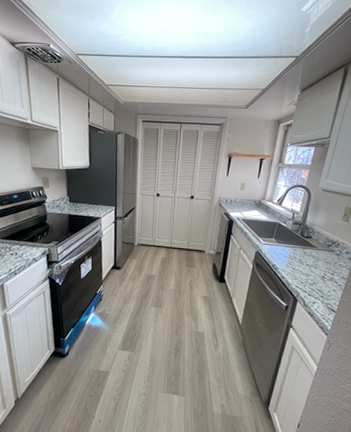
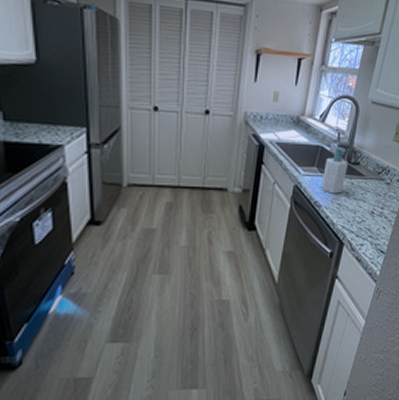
soap bottle: none [278,224,302,260] -> present [321,147,349,194]

